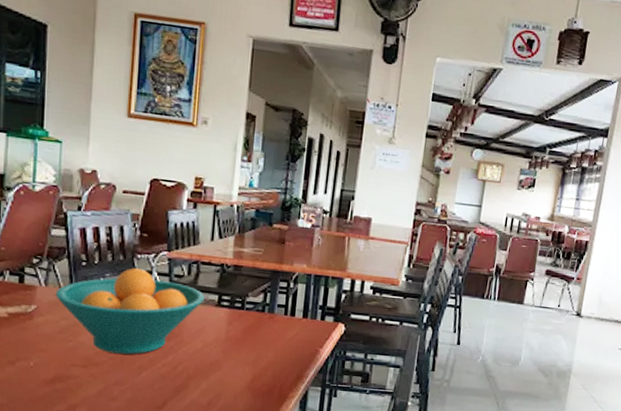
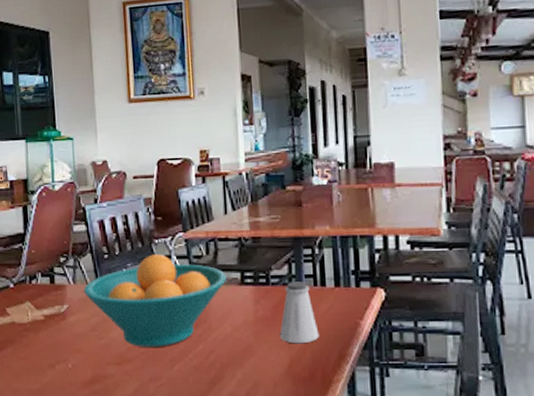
saltshaker: none [246,309,283,364] -> present [280,281,319,344]

